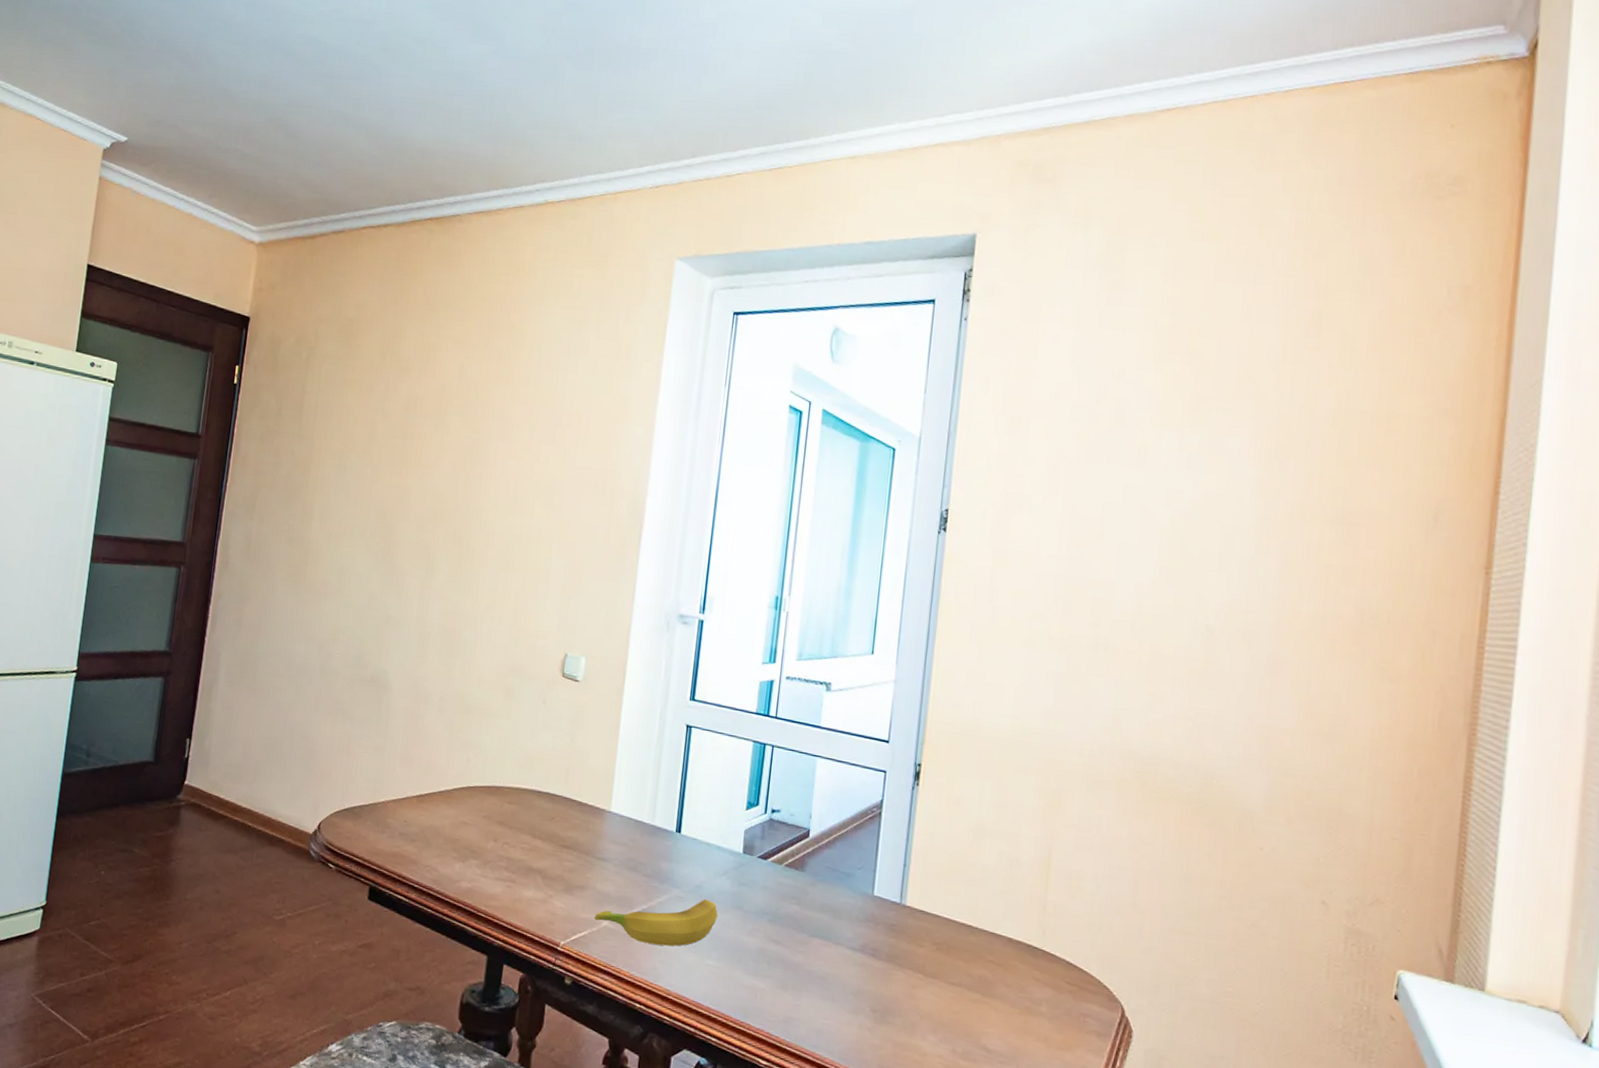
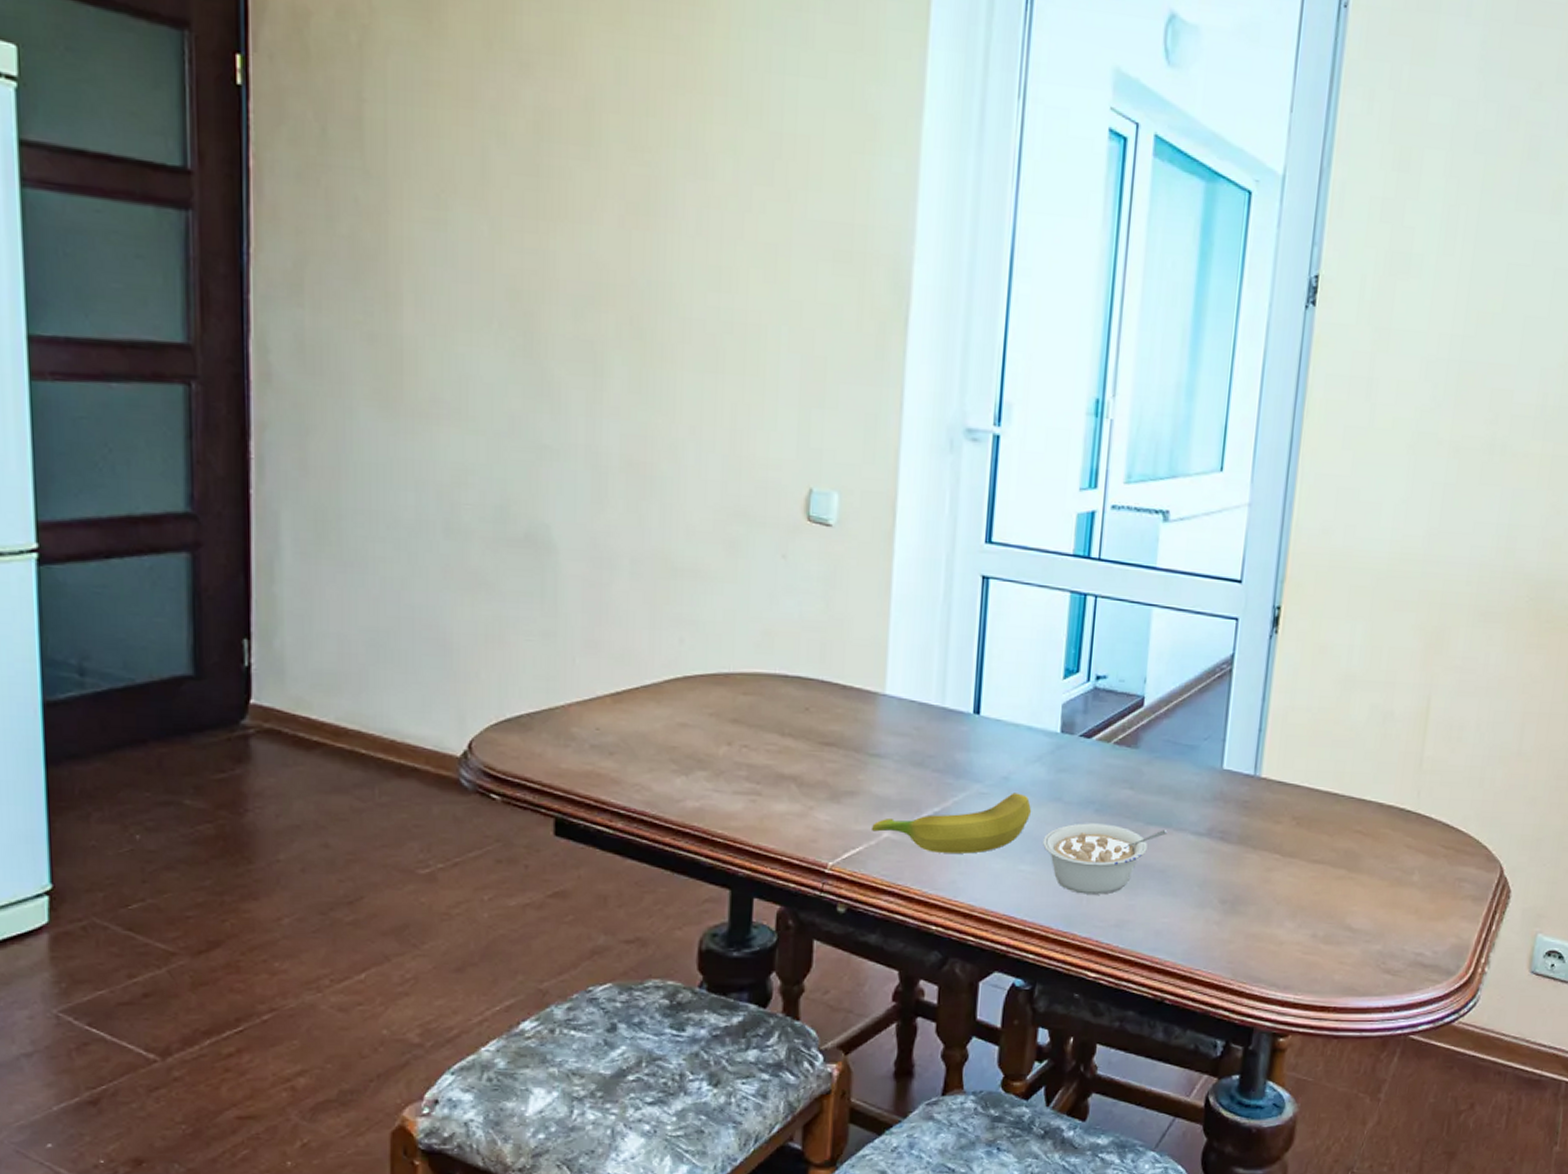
legume: none [726,930,828,993] -> present [1043,823,1168,895]

